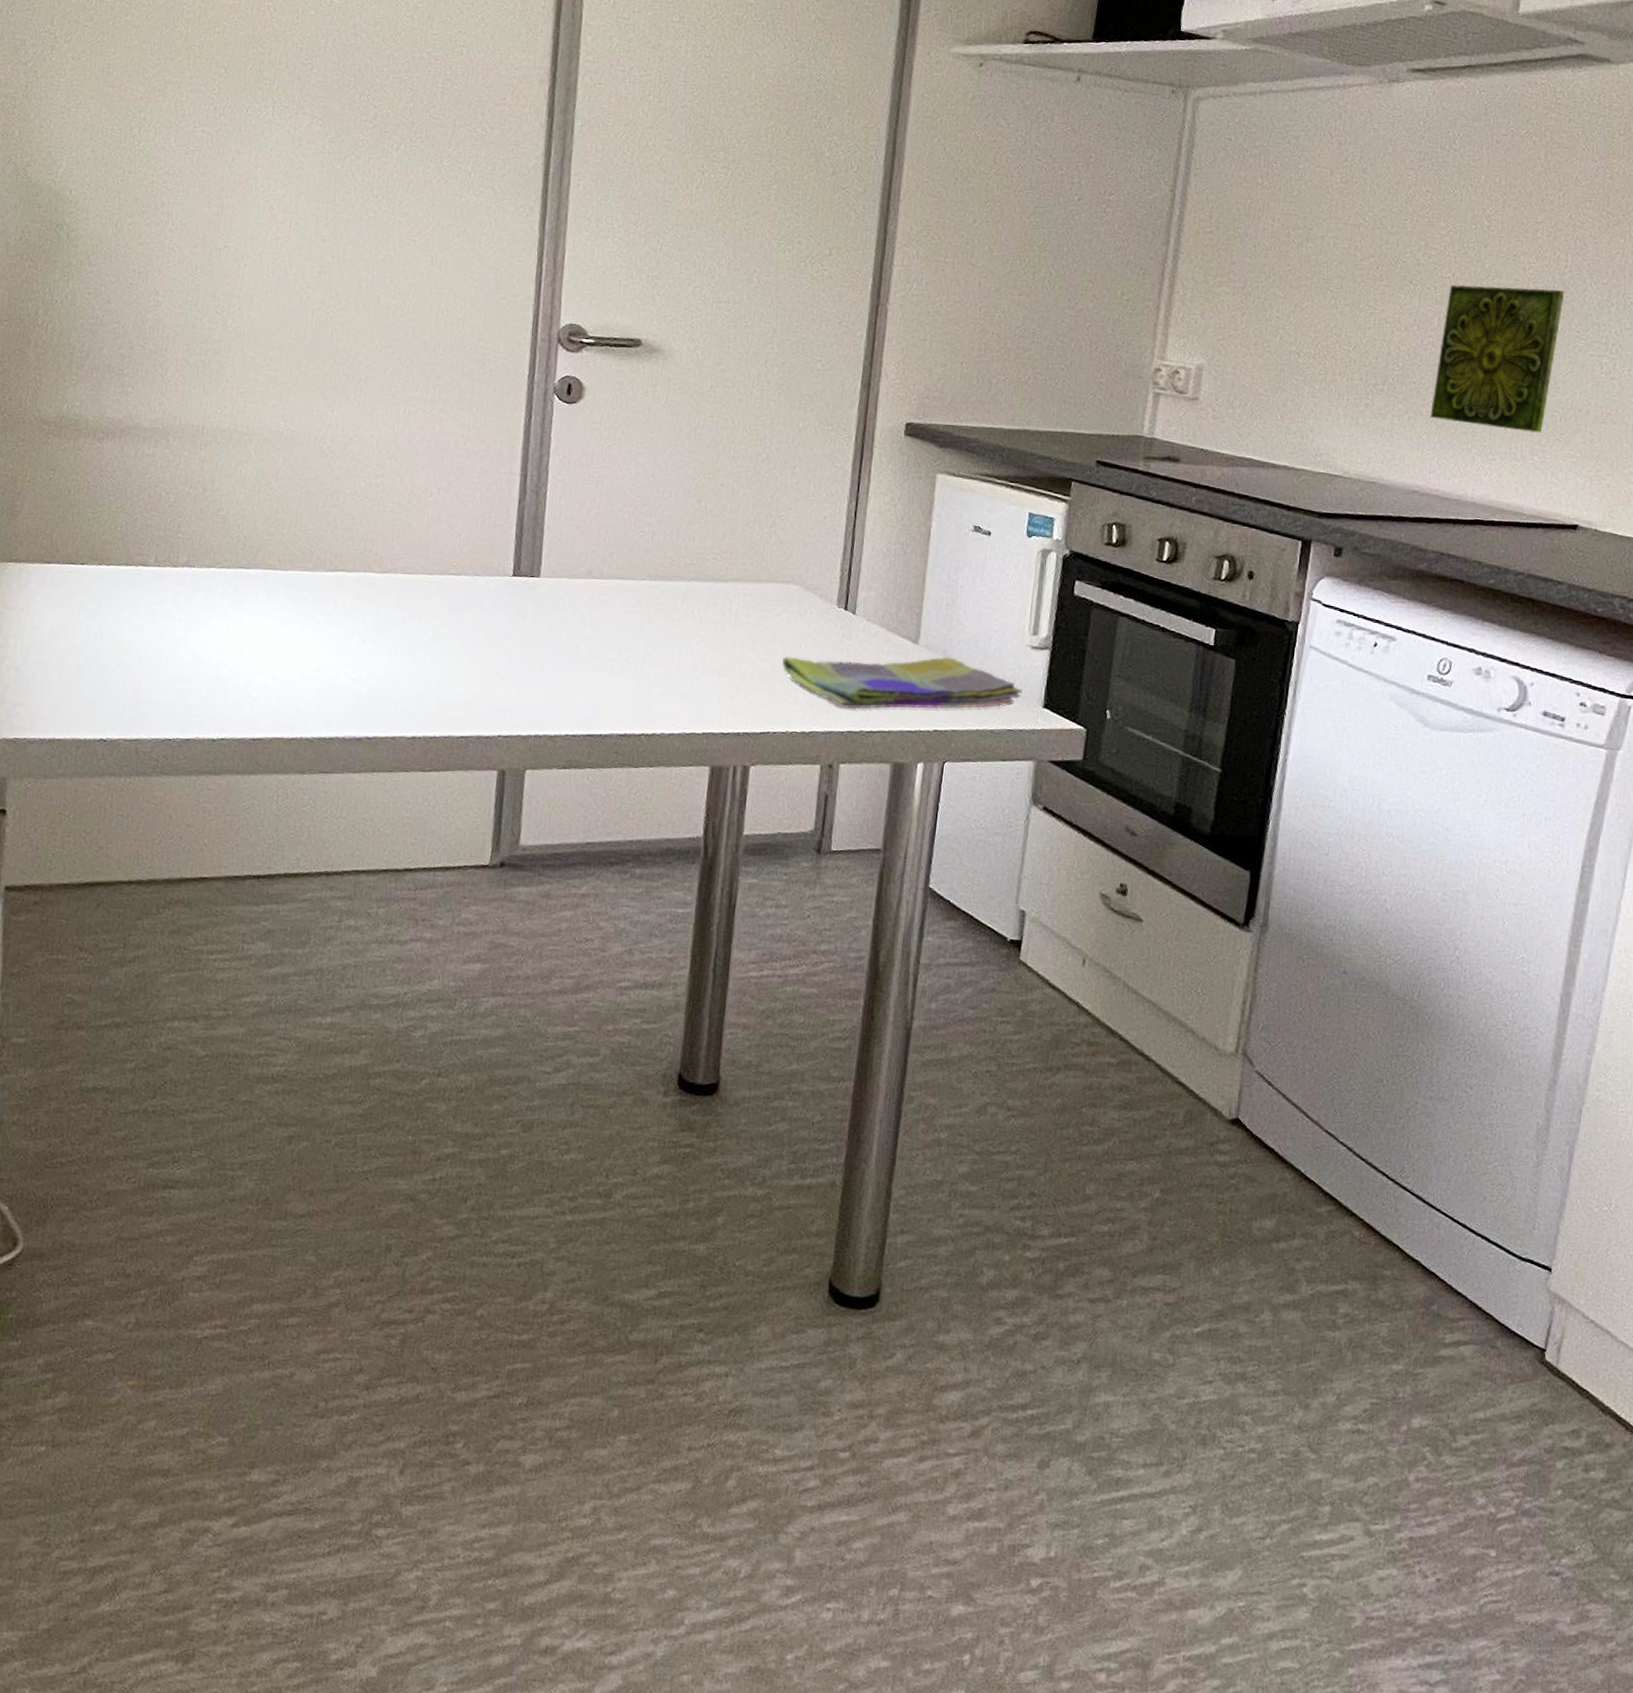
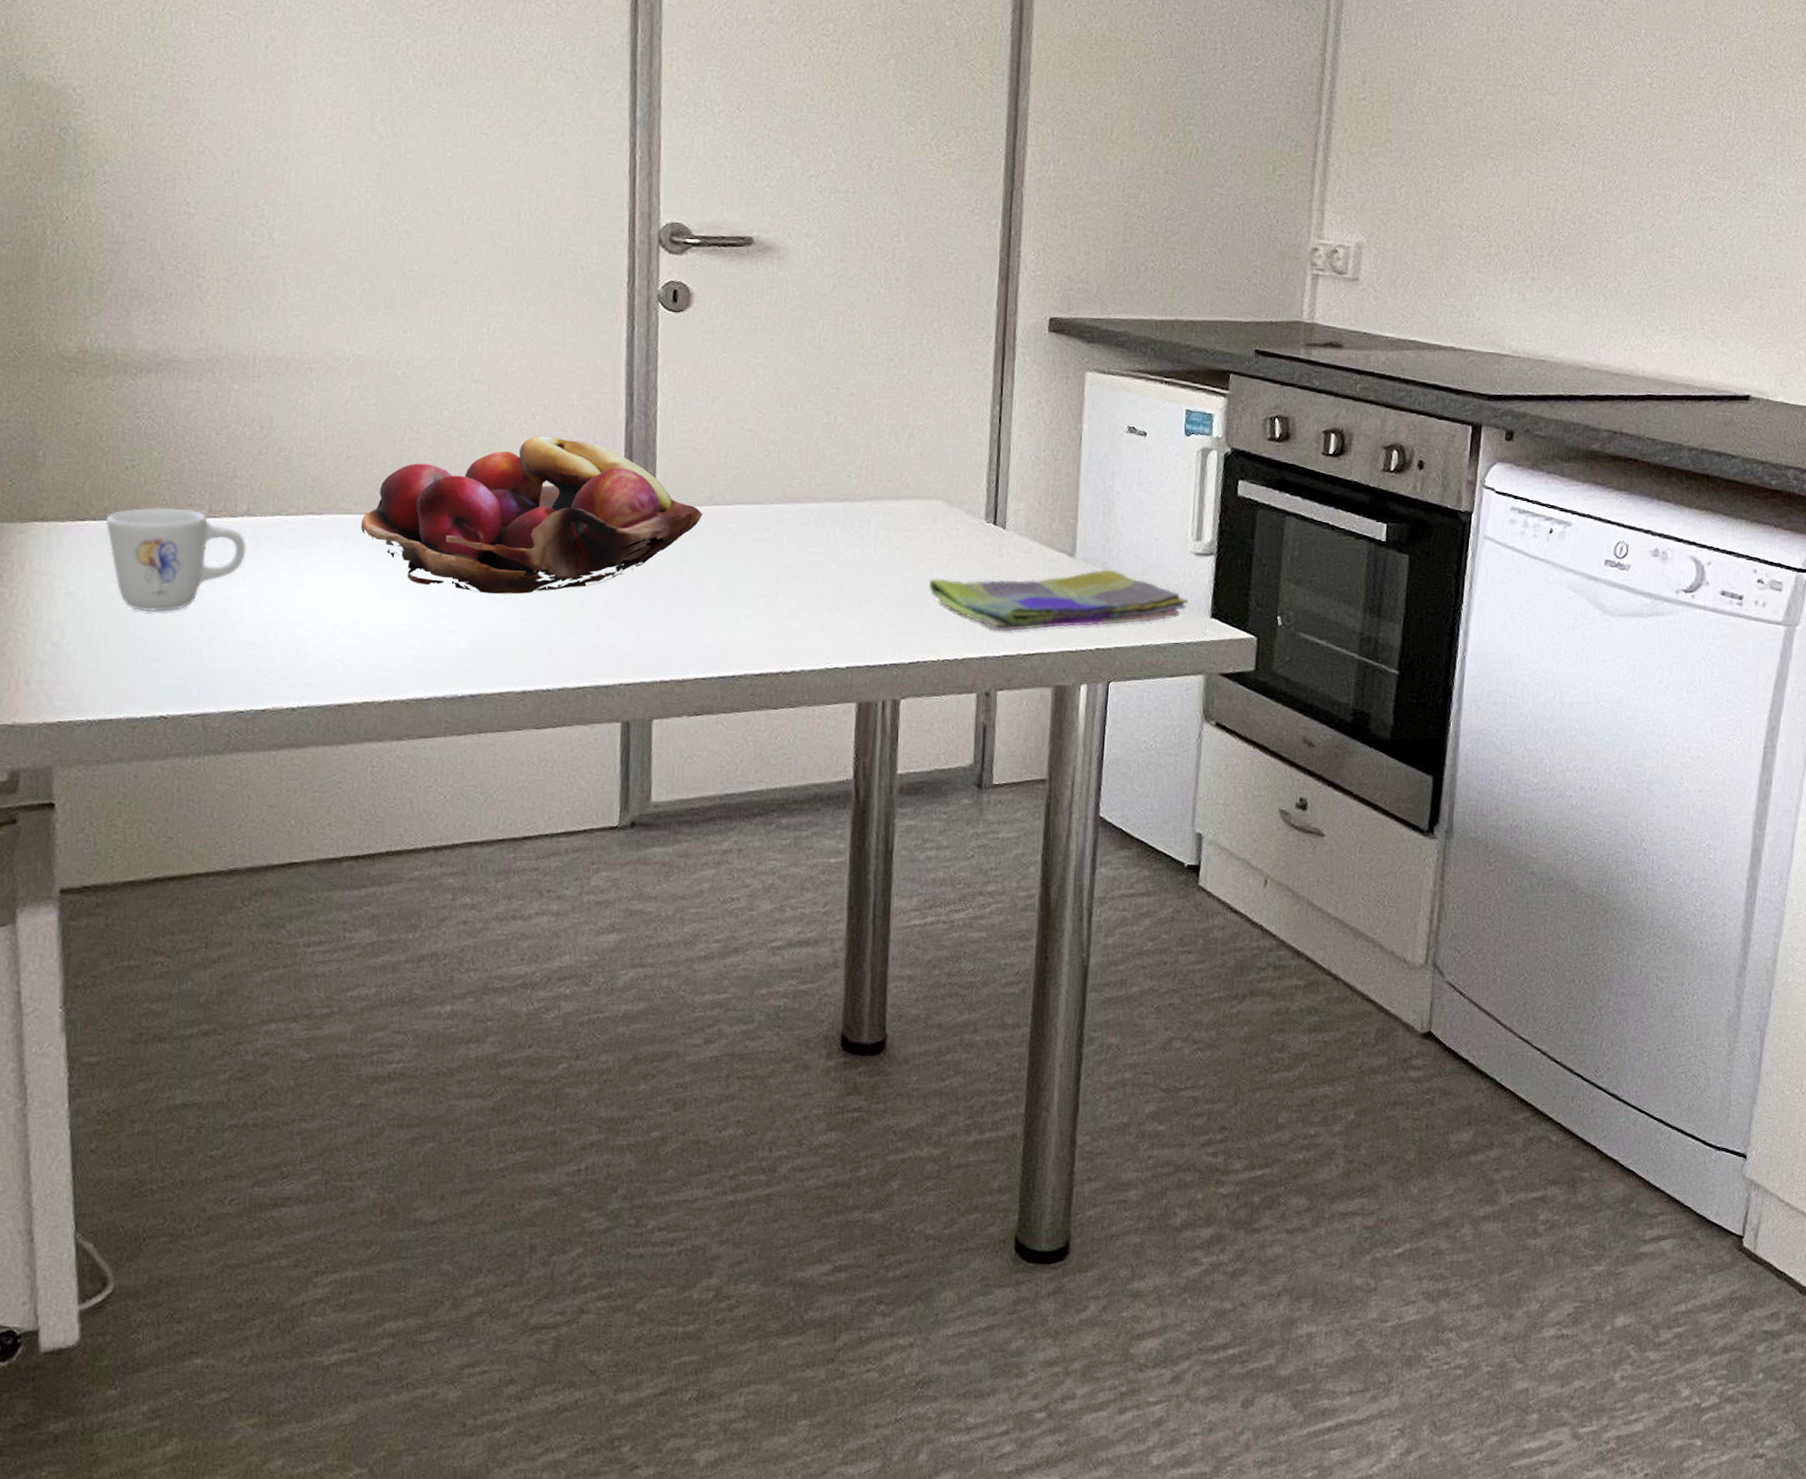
mug: none [68,555,184,647] -> present [106,507,246,612]
fruit basket: none [282,508,582,649] -> present [360,435,703,594]
decorative tile: present [1430,284,1565,433] -> none [1598,147,1730,301]

